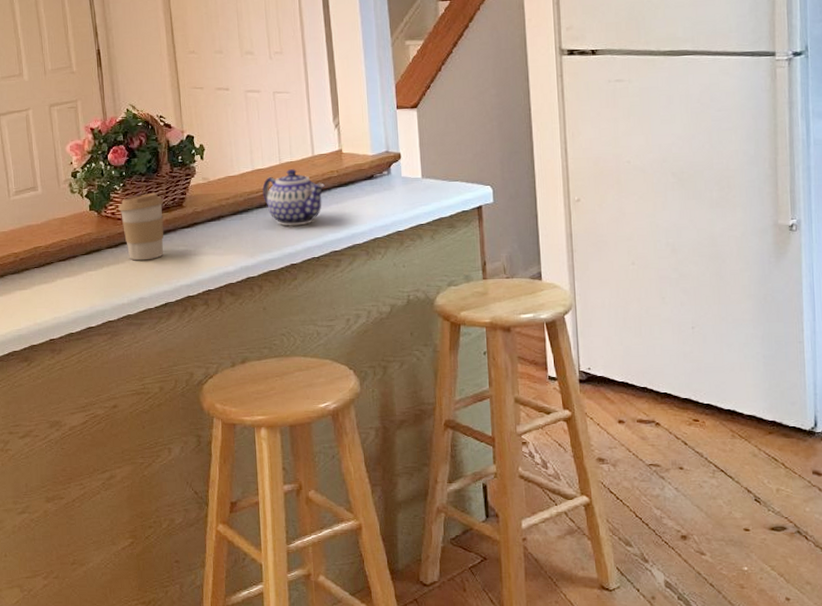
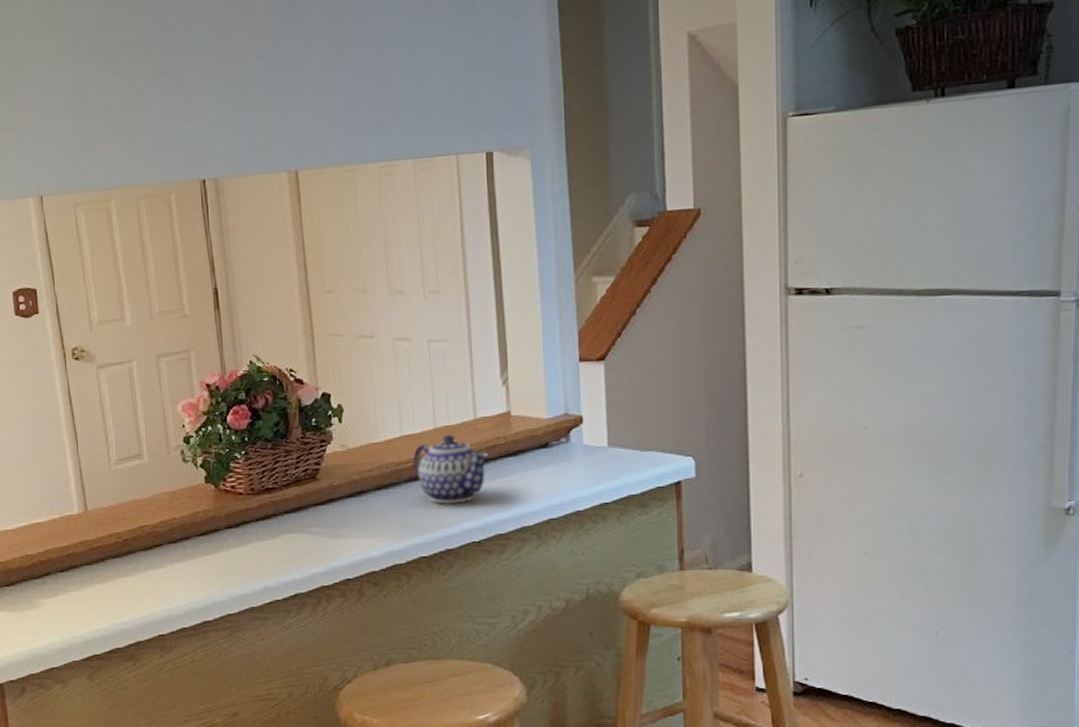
coffee cup: present [118,193,164,261] -> none [239,463,294,544]

